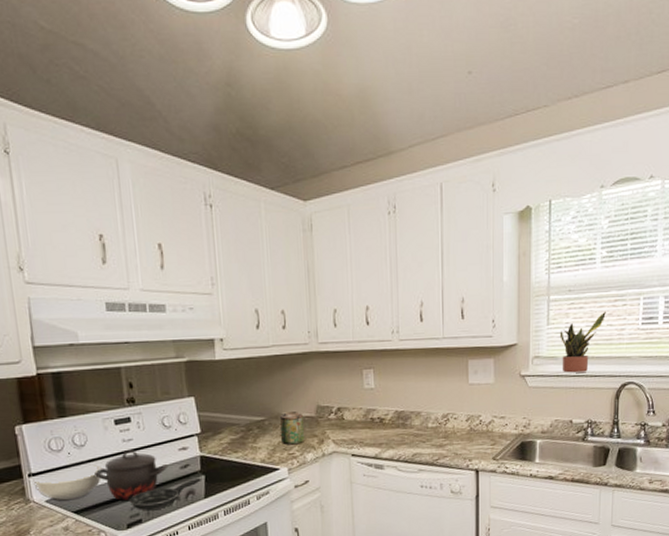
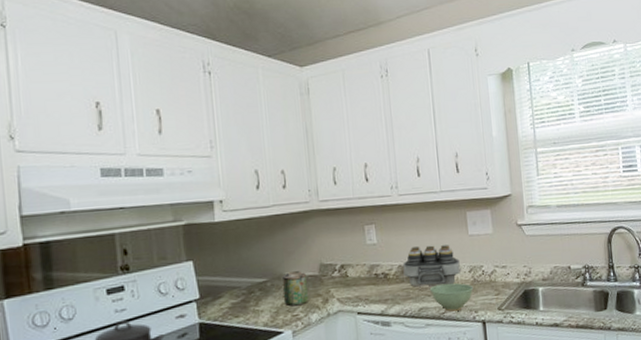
spice rack: none [399,392,457,433] -> present [403,245,461,287]
bowl: none [424,430,469,460] -> present [429,283,474,313]
potted plant: present [559,311,606,373] -> none [549,160,590,221]

